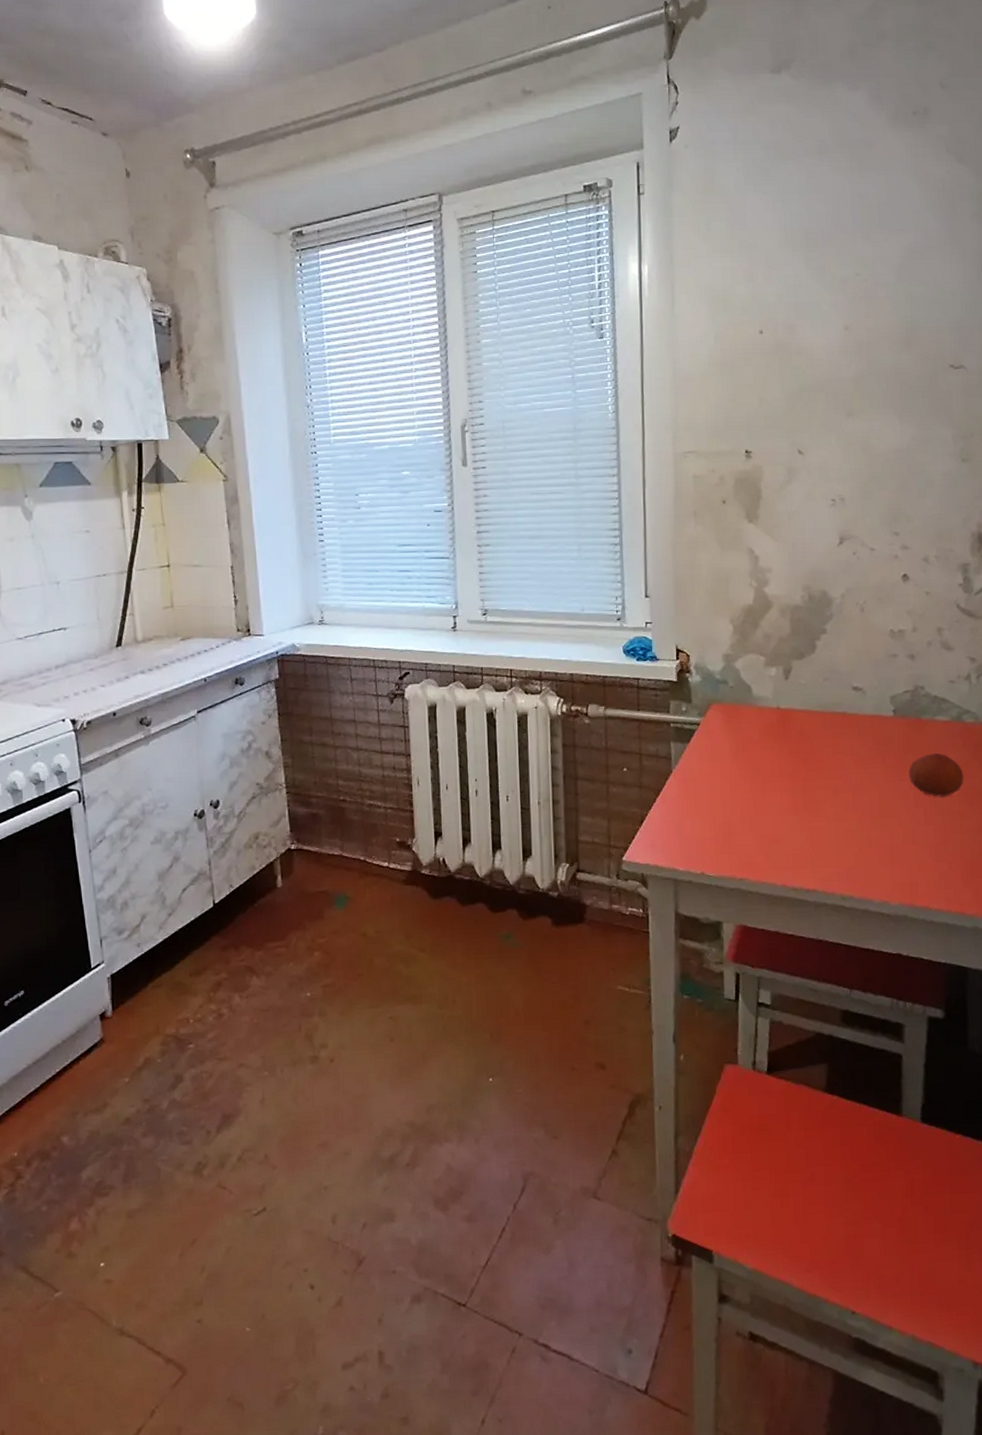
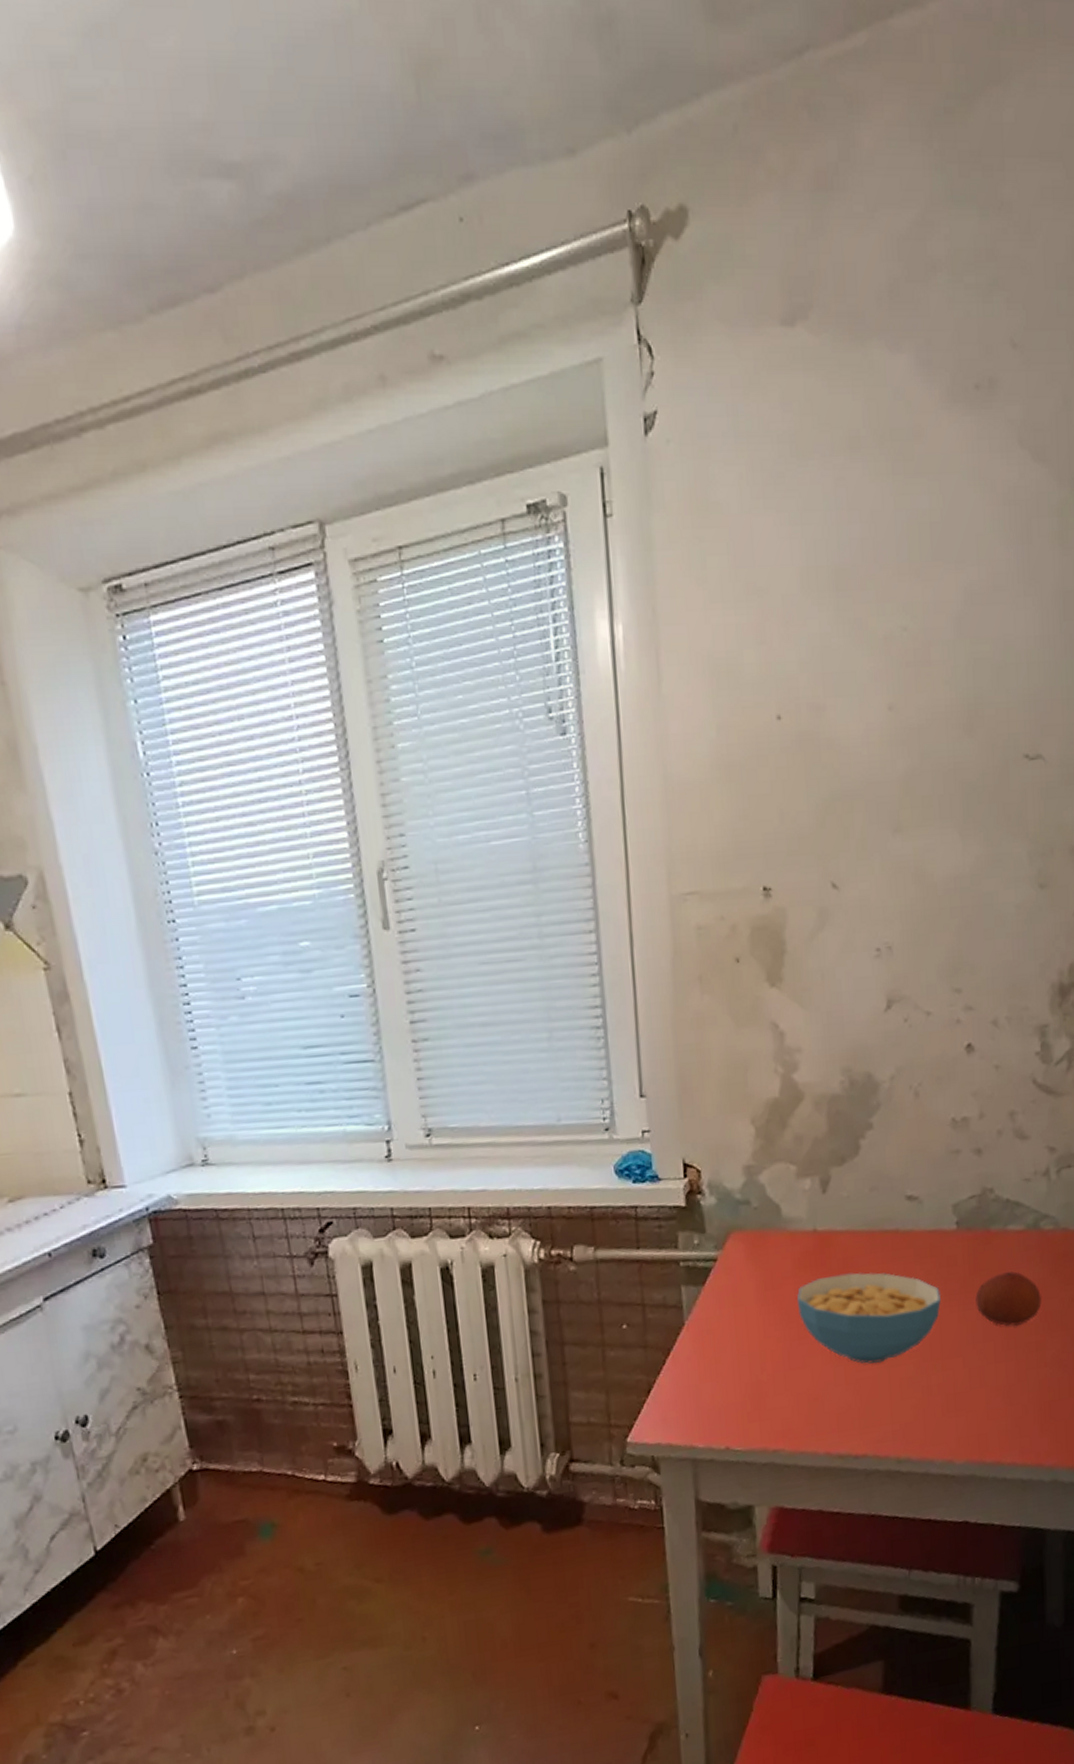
cereal bowl: none [762,743,880,817] -> present [796,1272,941,1364]

